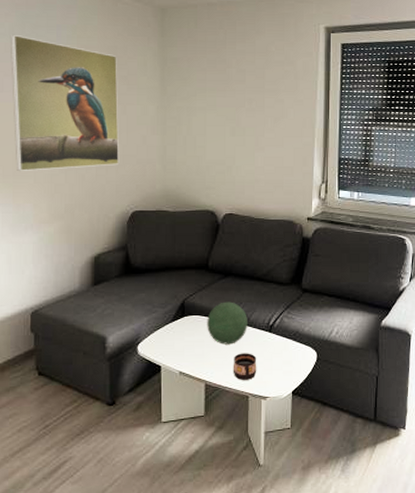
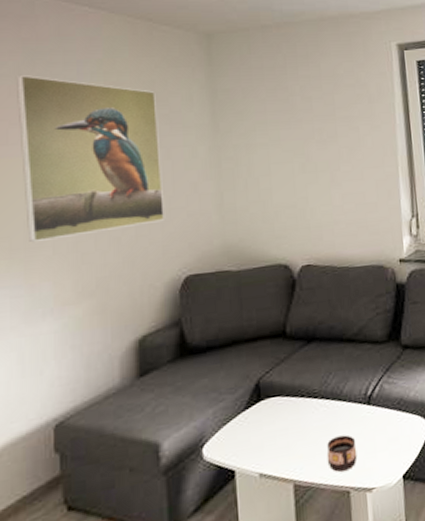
decorative orb: present [207,301,248,345] -> none [290,373,341,429]

